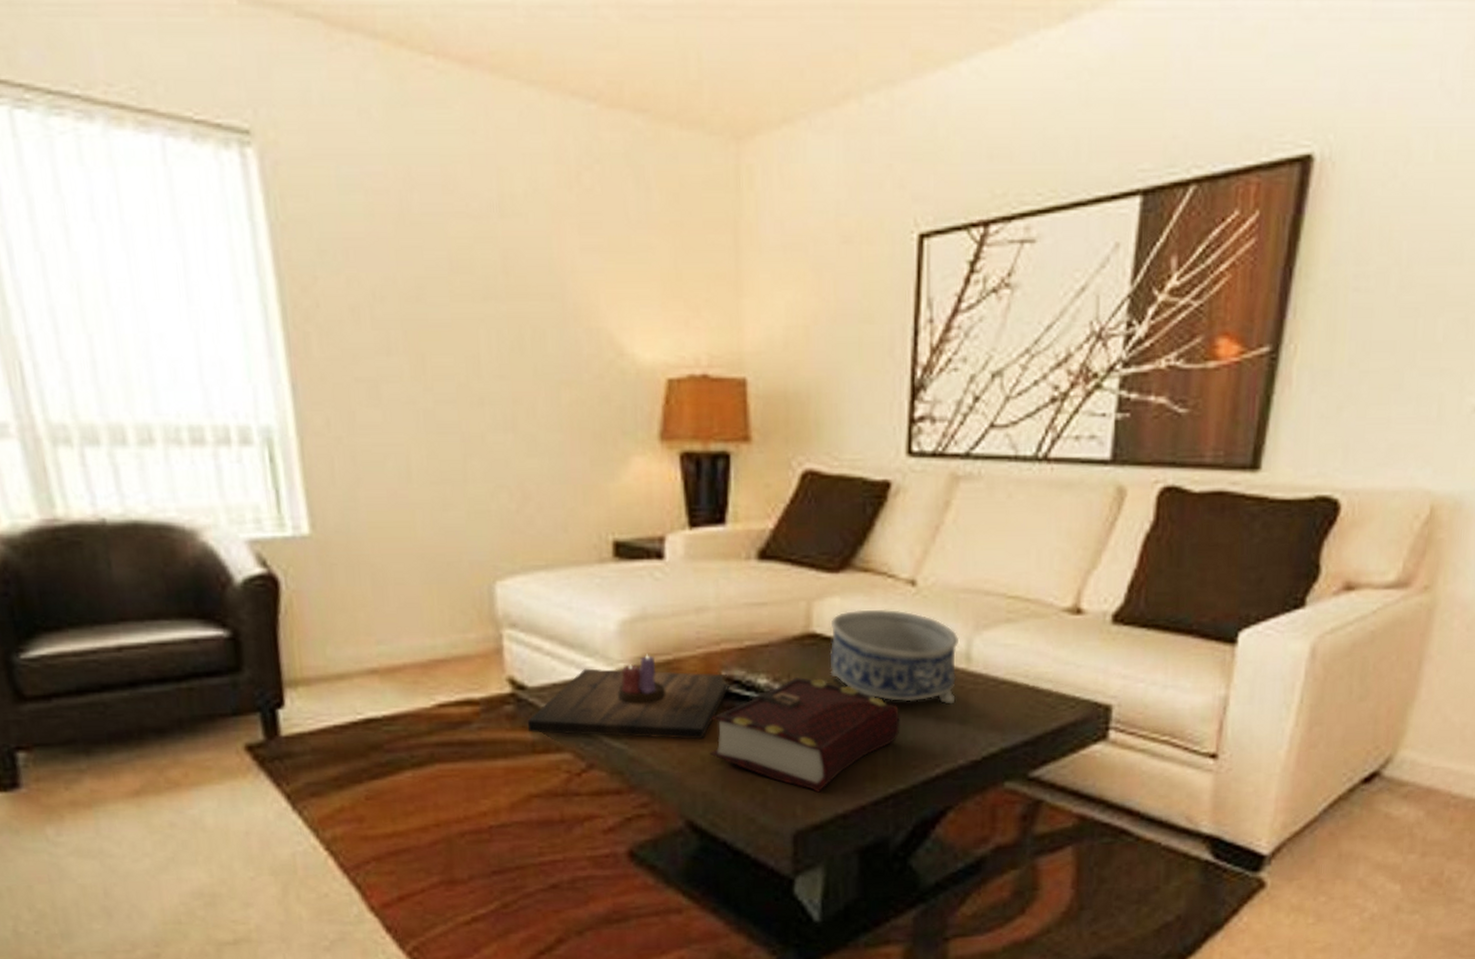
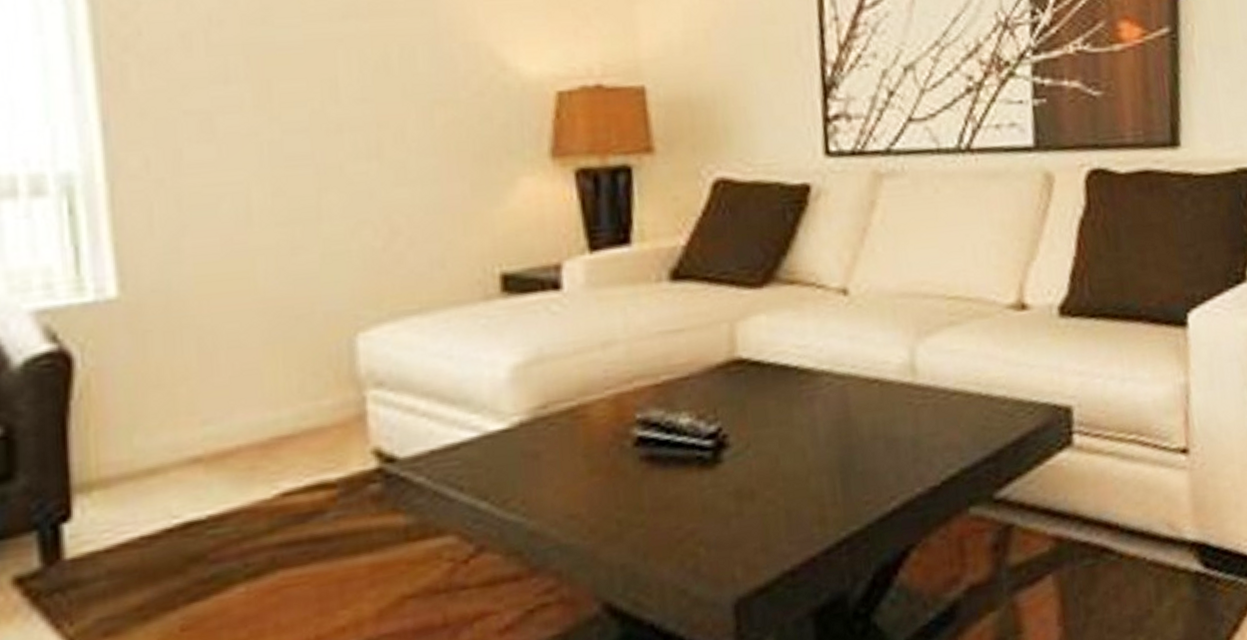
candle: present [527,654,731,740] -> none [398,402,648,515]
book: present [710,677,900,793] -> none [627,410,847,548]
decorative bowl: present [829,609,960,705] -> none [758,323,905,428]

